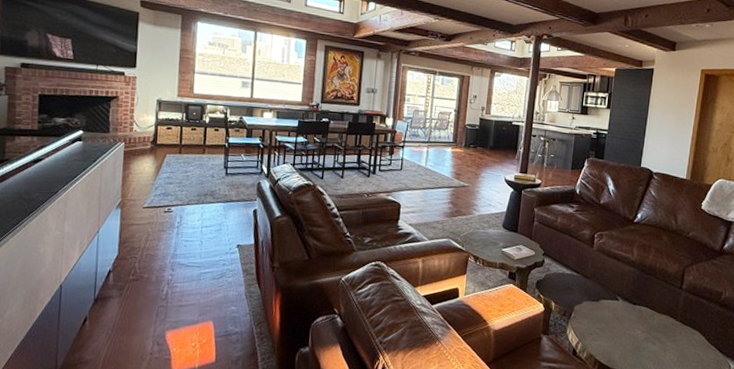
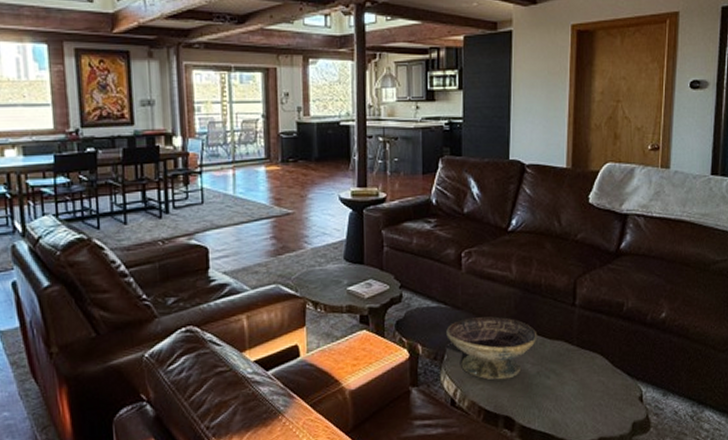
decorative bowl: none [575,286,649,340] -> present [446,316,538,380]

